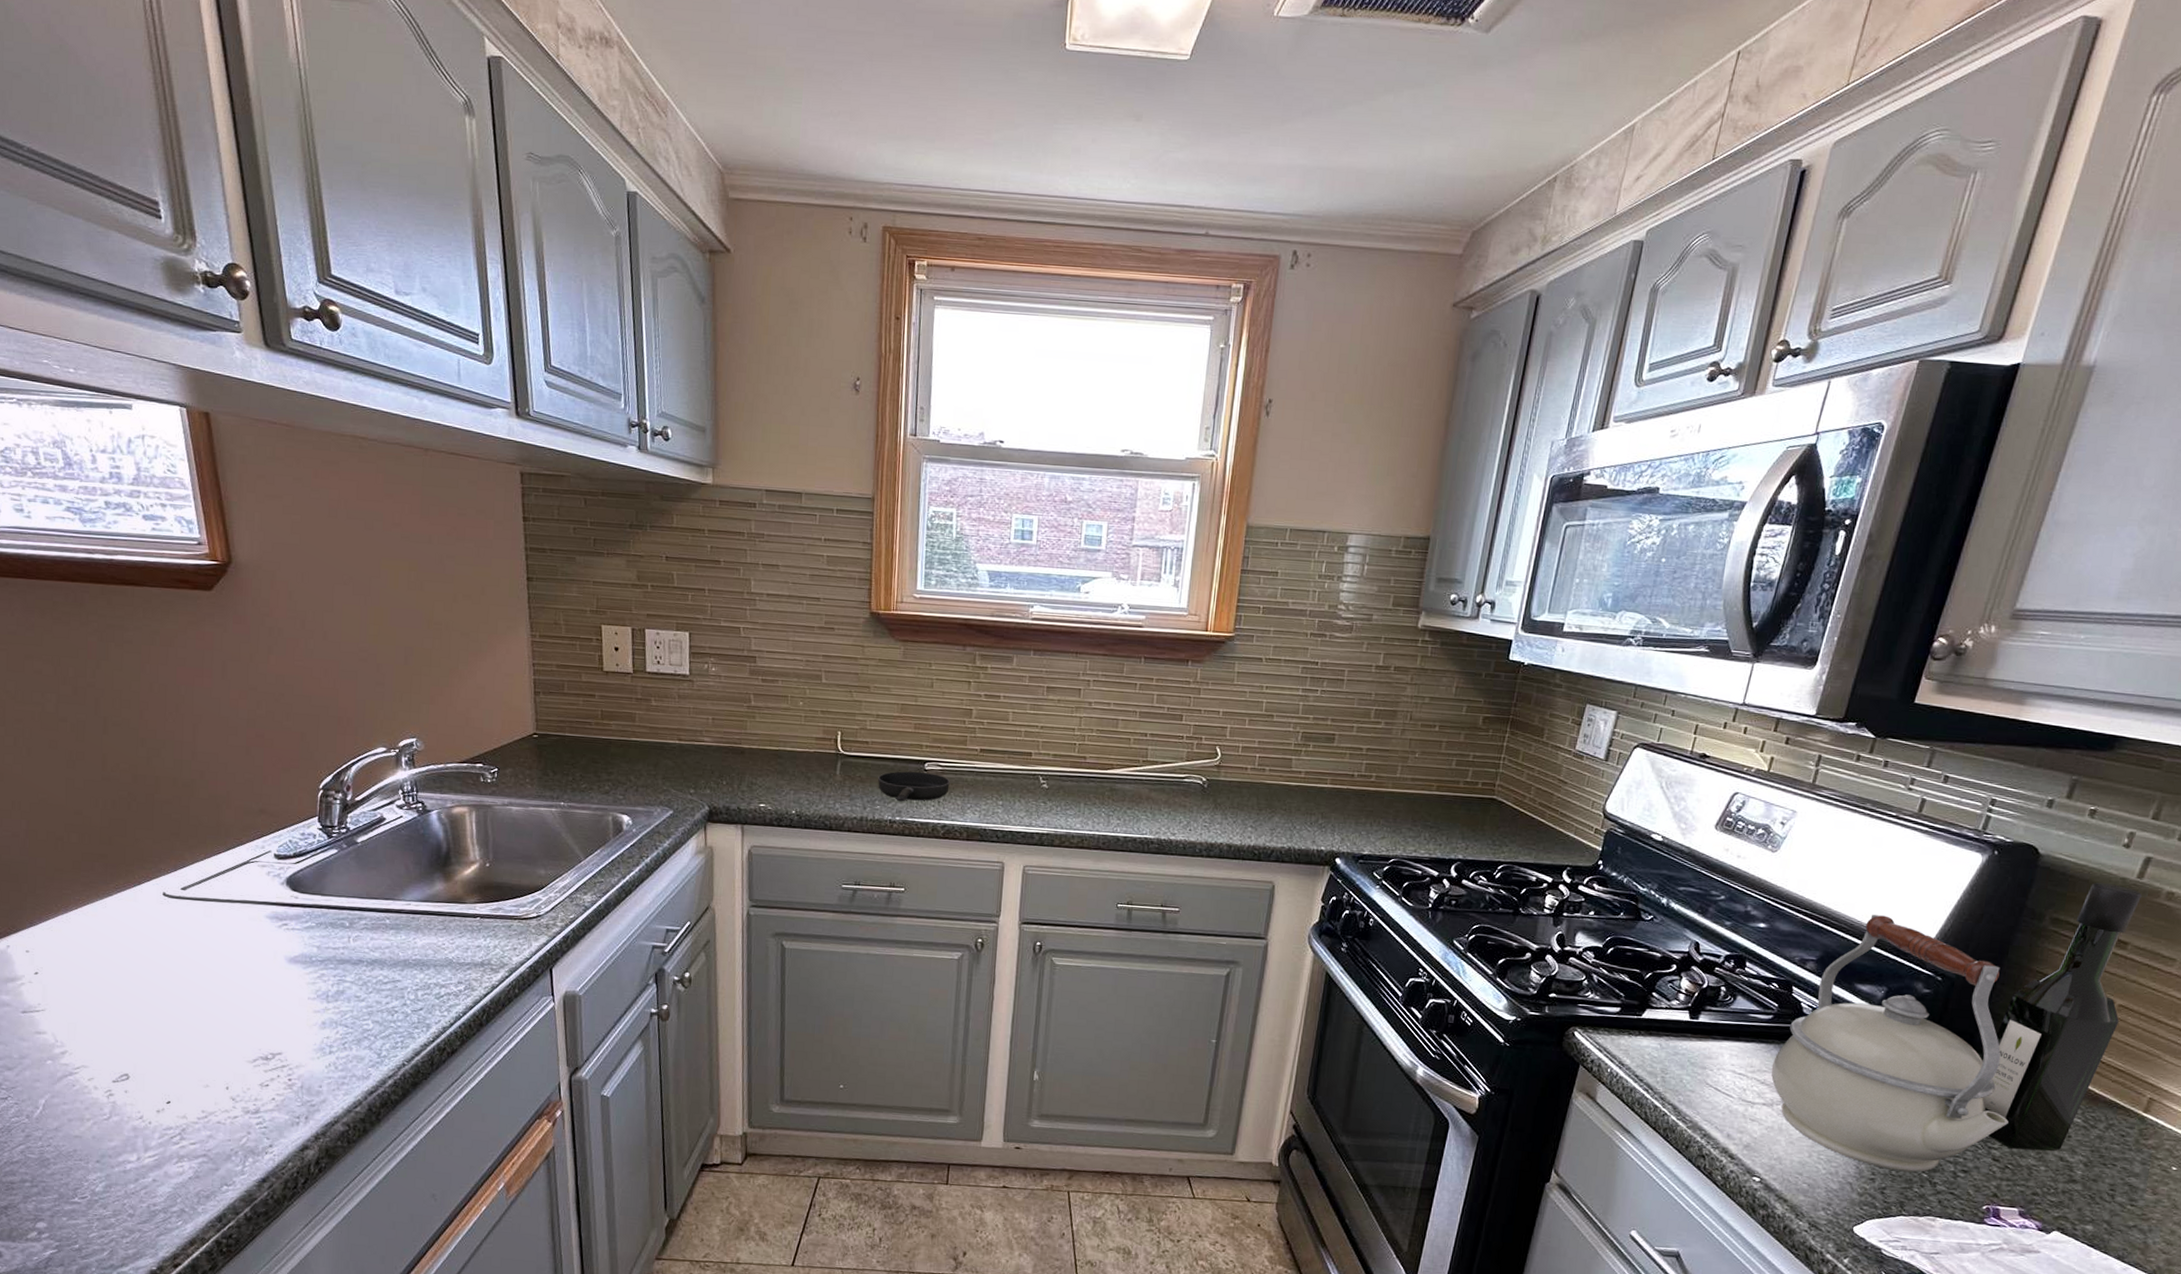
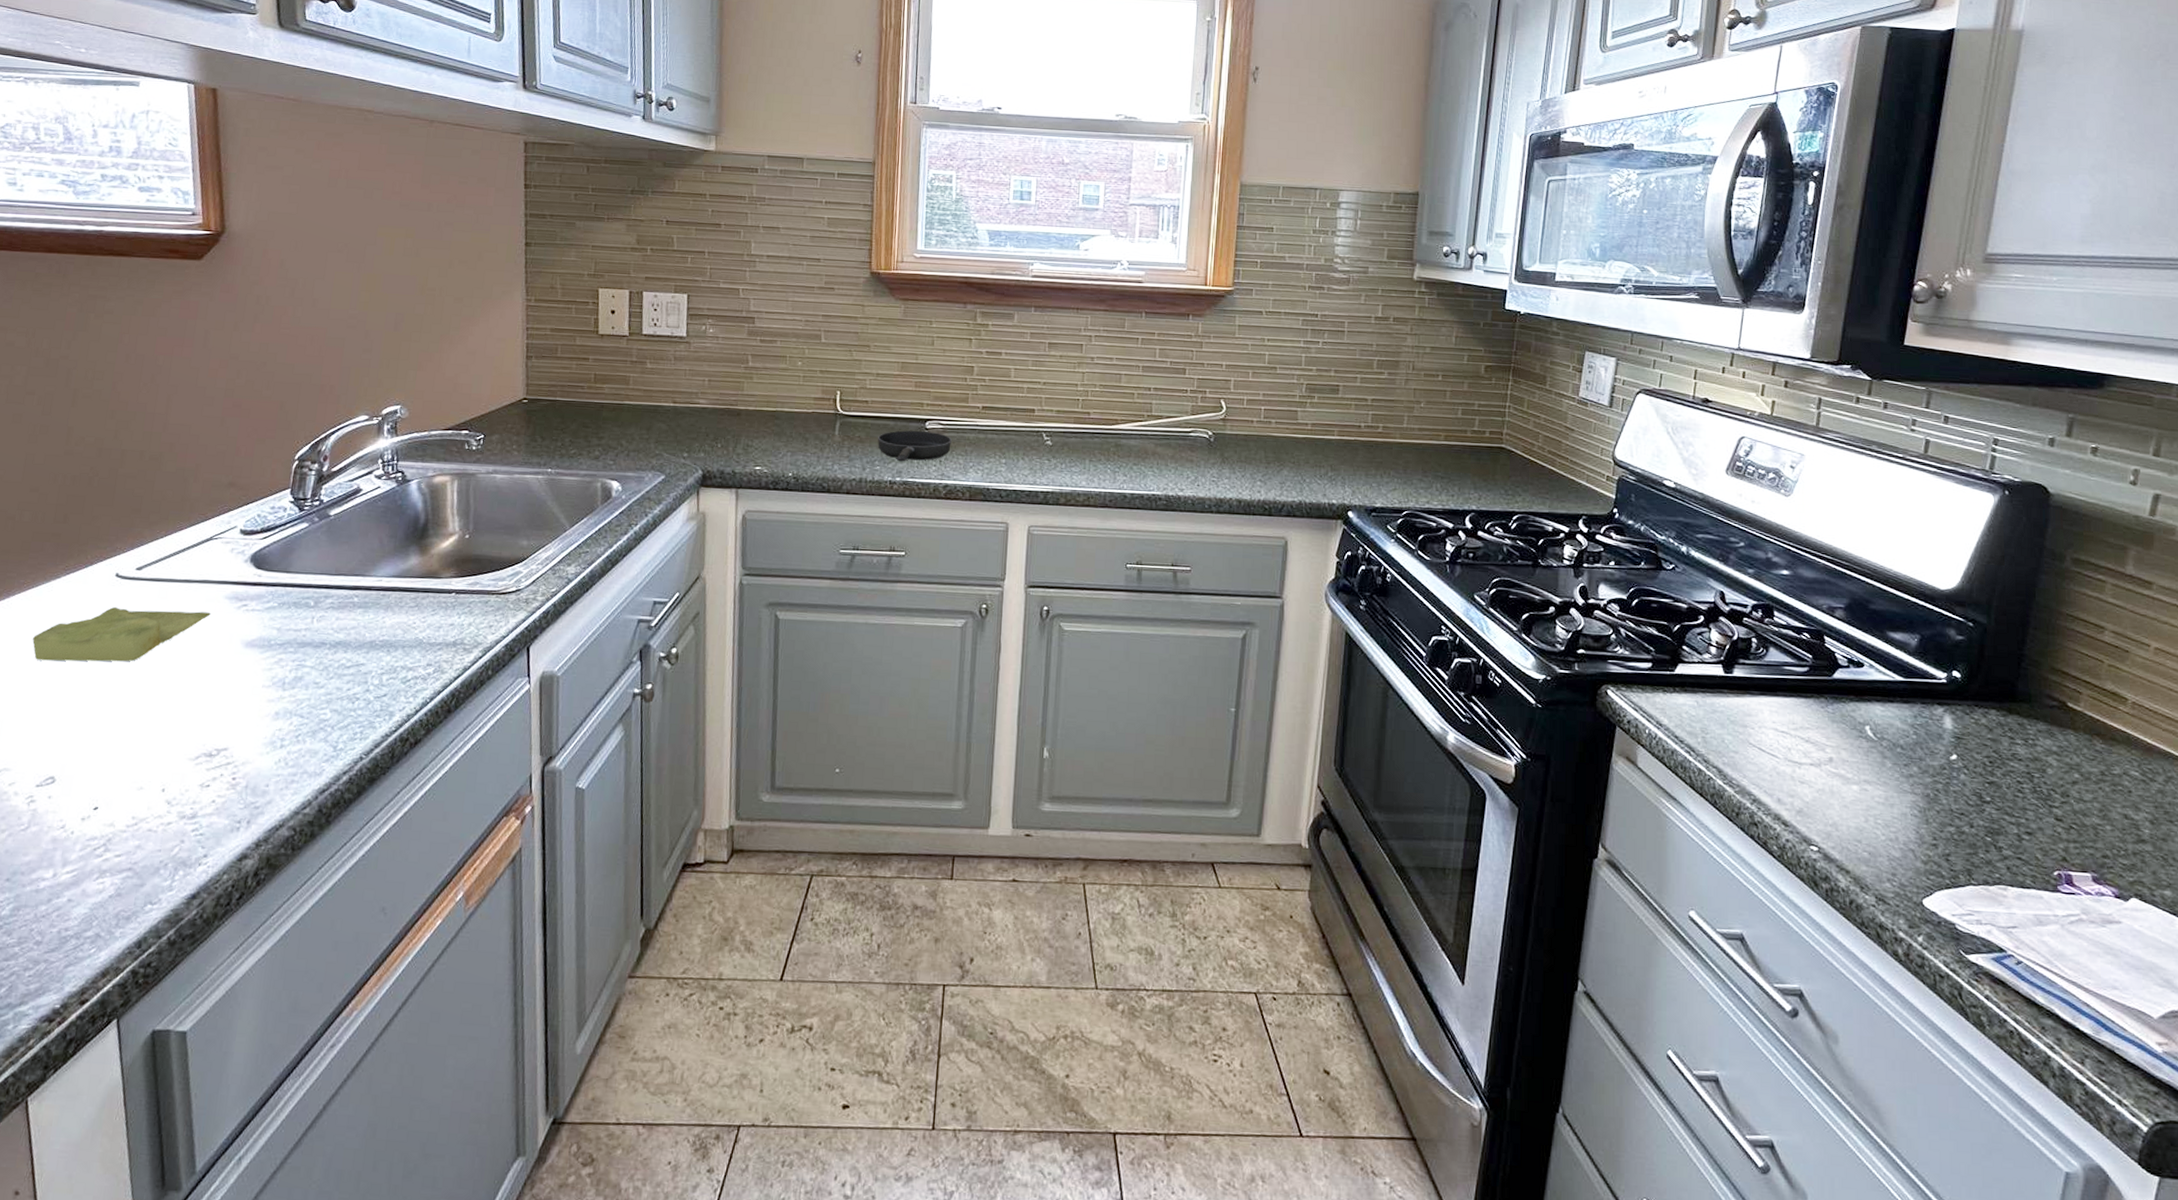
sponge: none [94,924,255,973] -> present [32,607,211,662]
kettle: present [1771,915,2009,1173] -> none [1814,559,2065,837]
bottle: present [1984,883,2142,1152] -> none [2036,521,2158,809]

